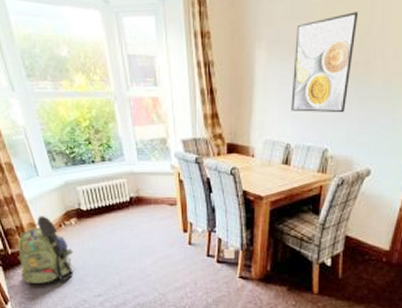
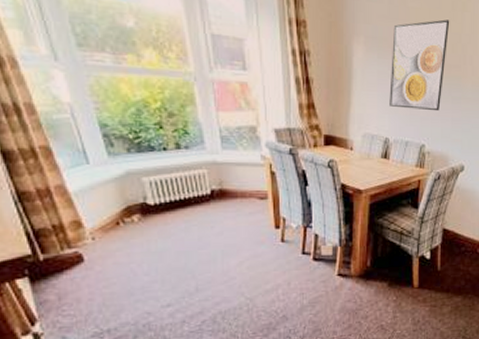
backpack: present [17,215,74,283] -> none [52,210,135,297]

